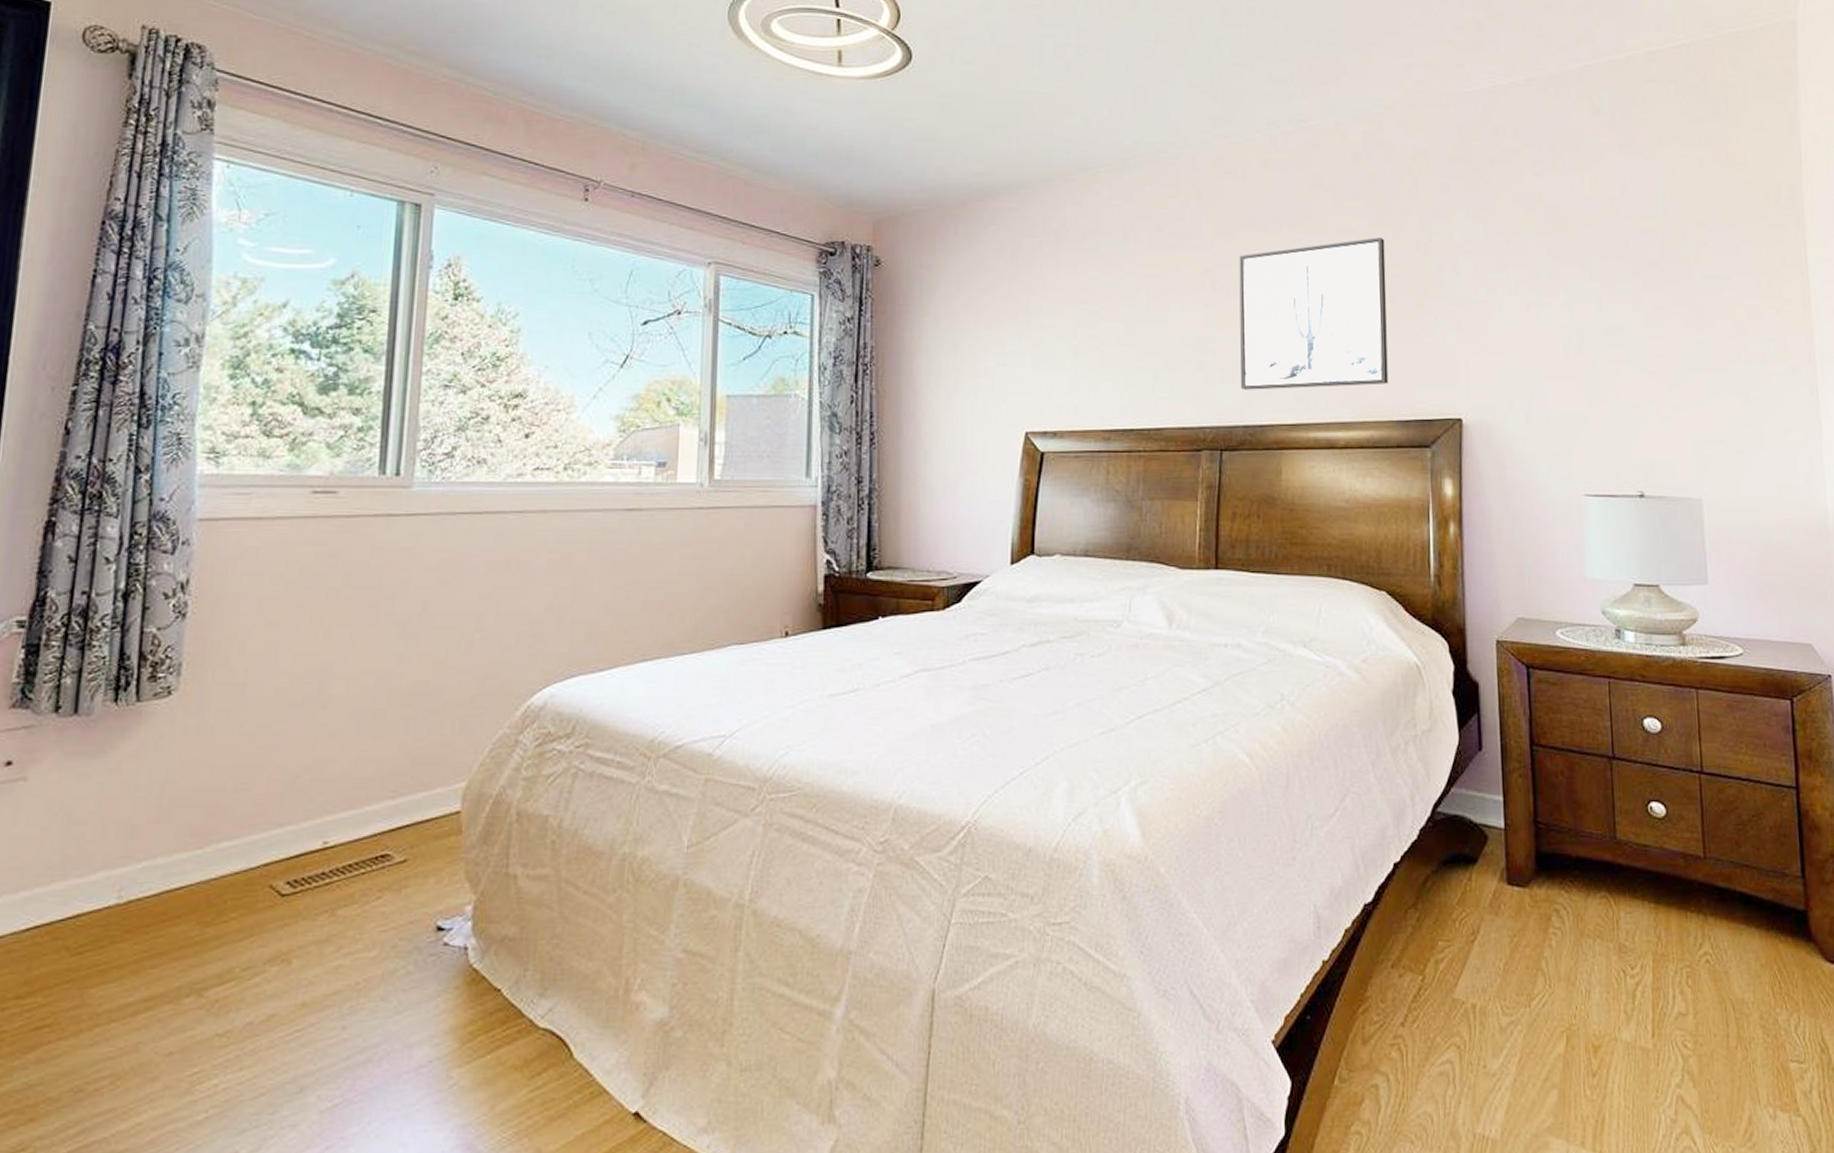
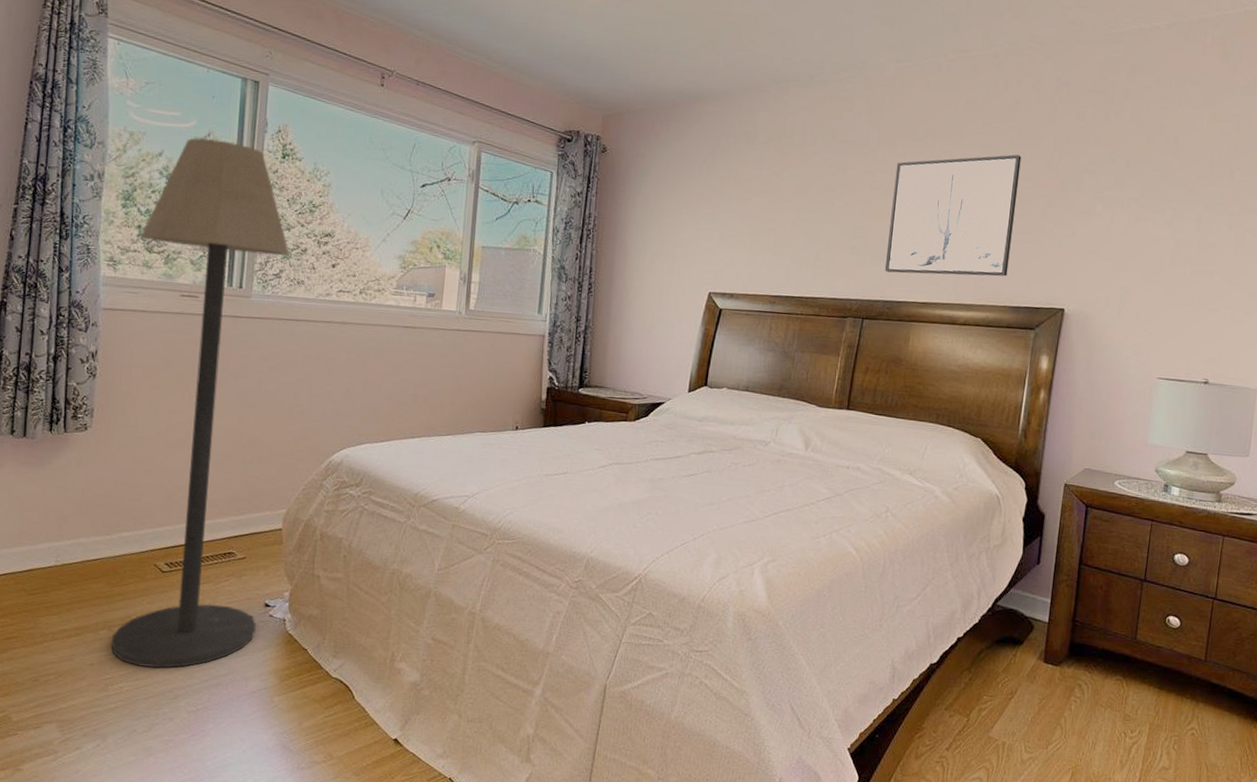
floor lamp: none [201,280,467,1049] -> present [111,137,290,668]

